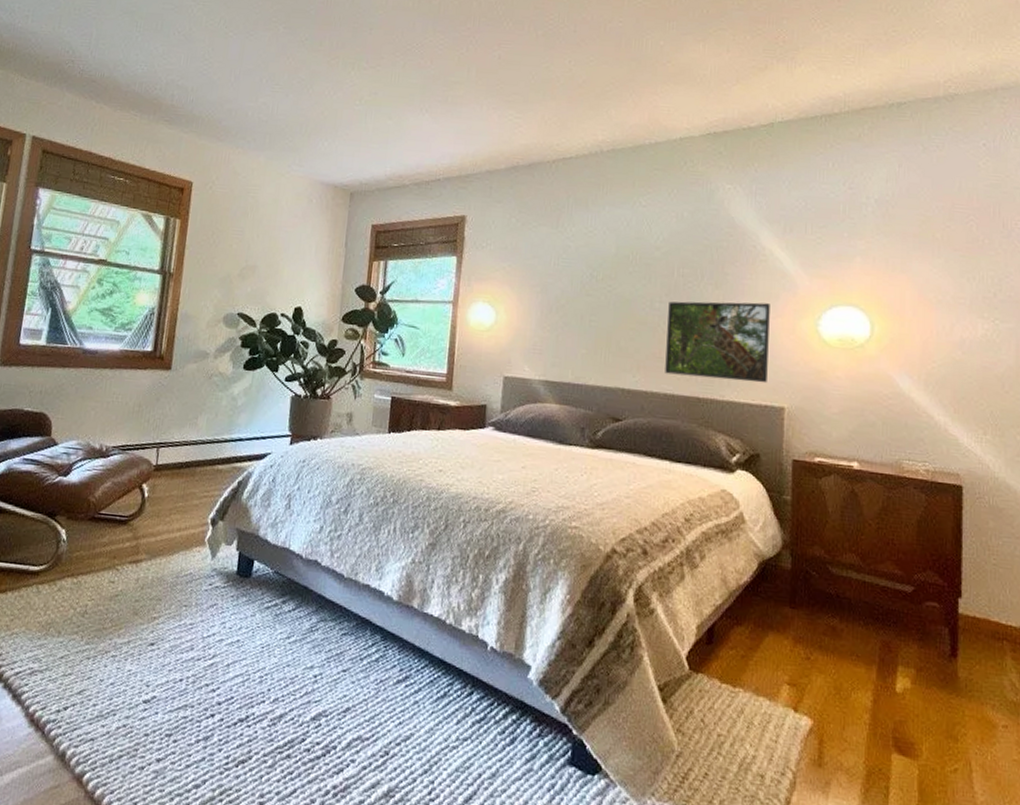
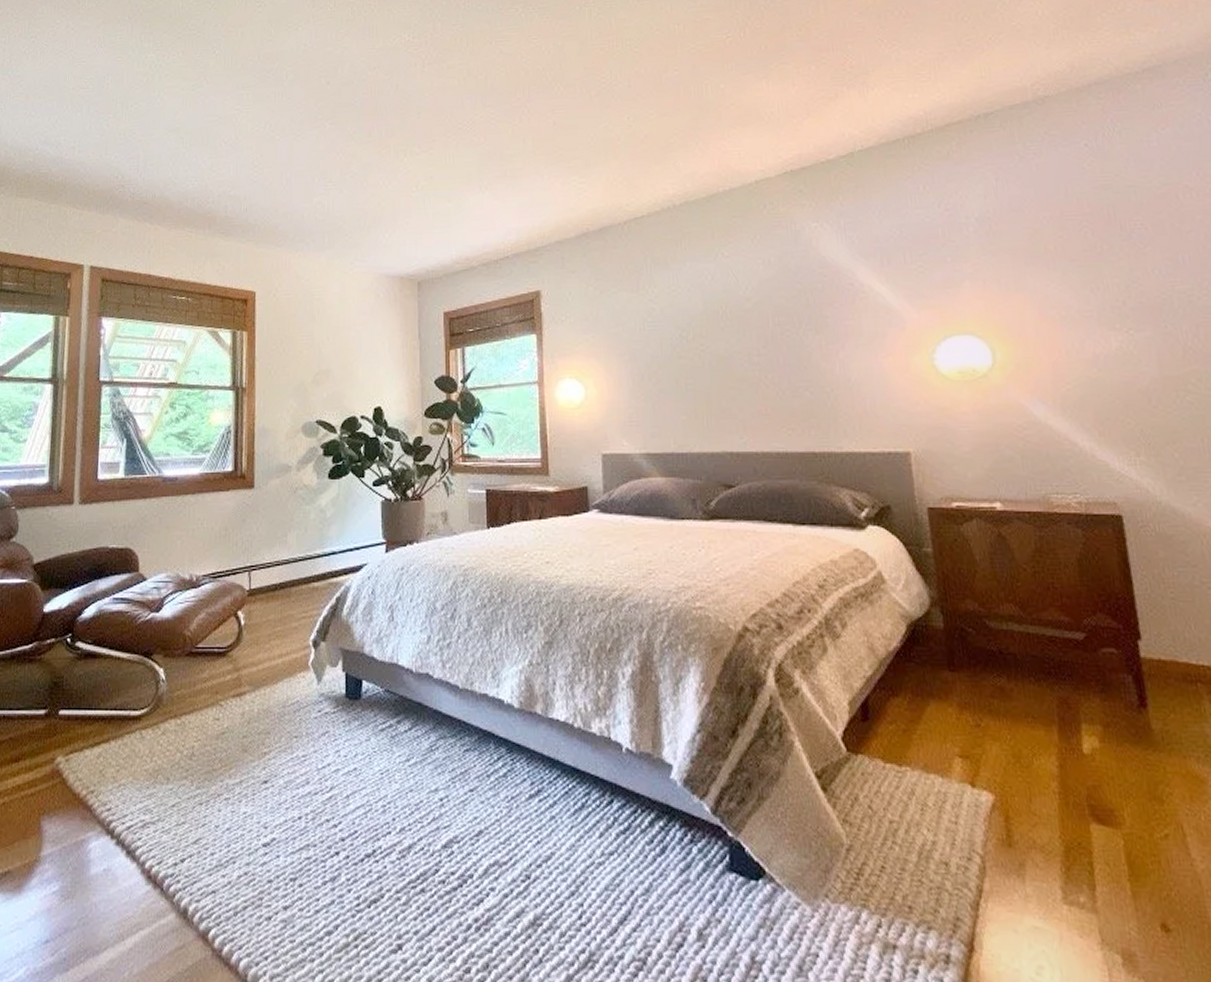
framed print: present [665,301,770,384] -> none [768,343,887,431]

